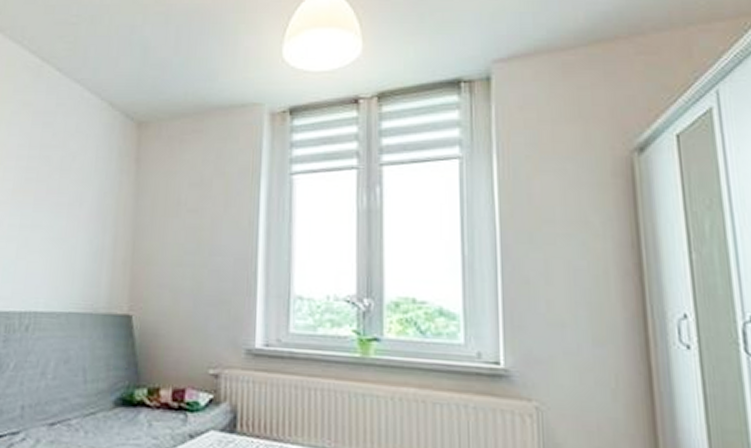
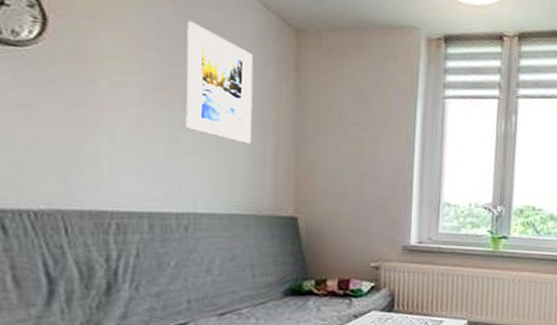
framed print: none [35,127,98,239] -> present [186,20,254,144]

